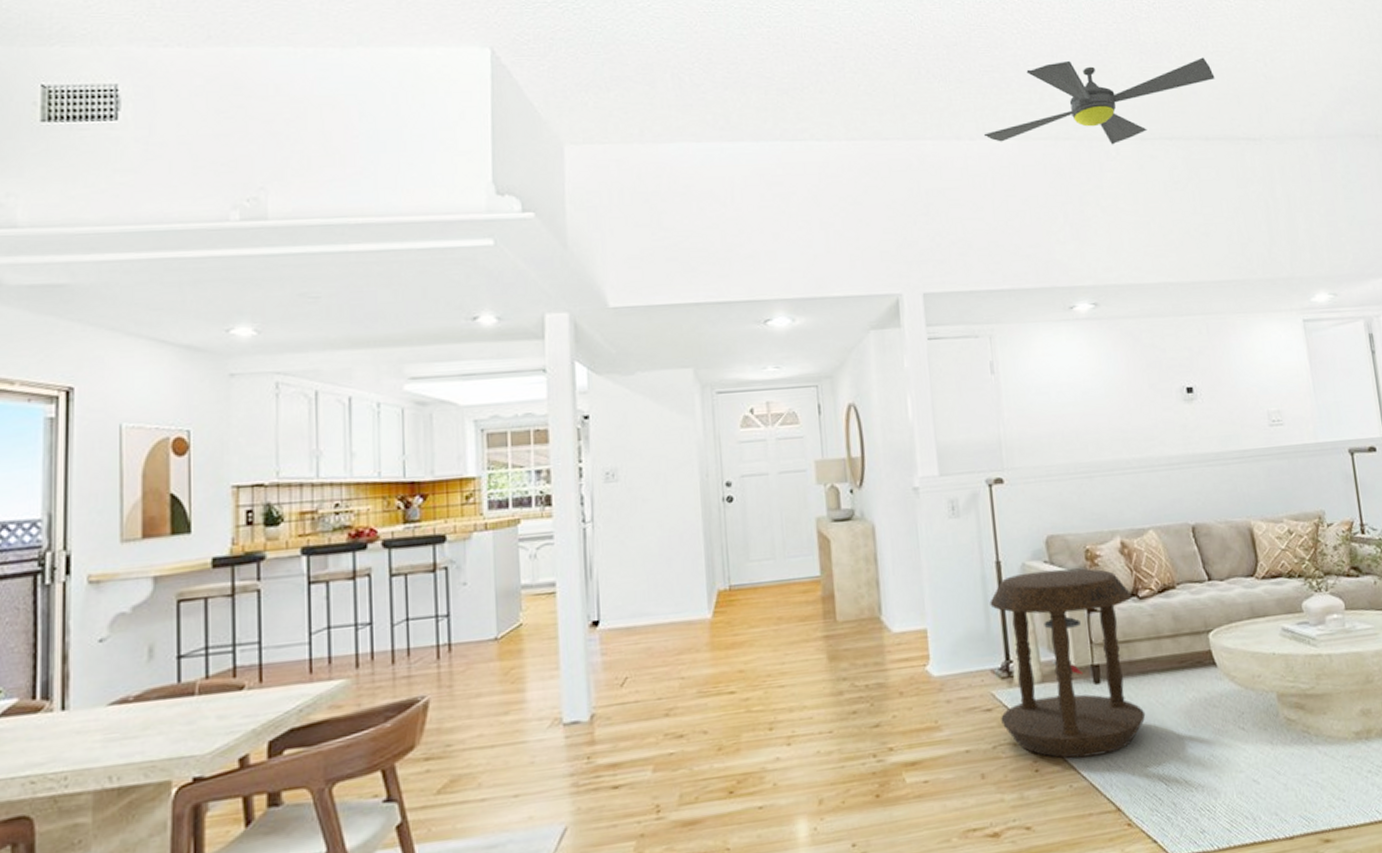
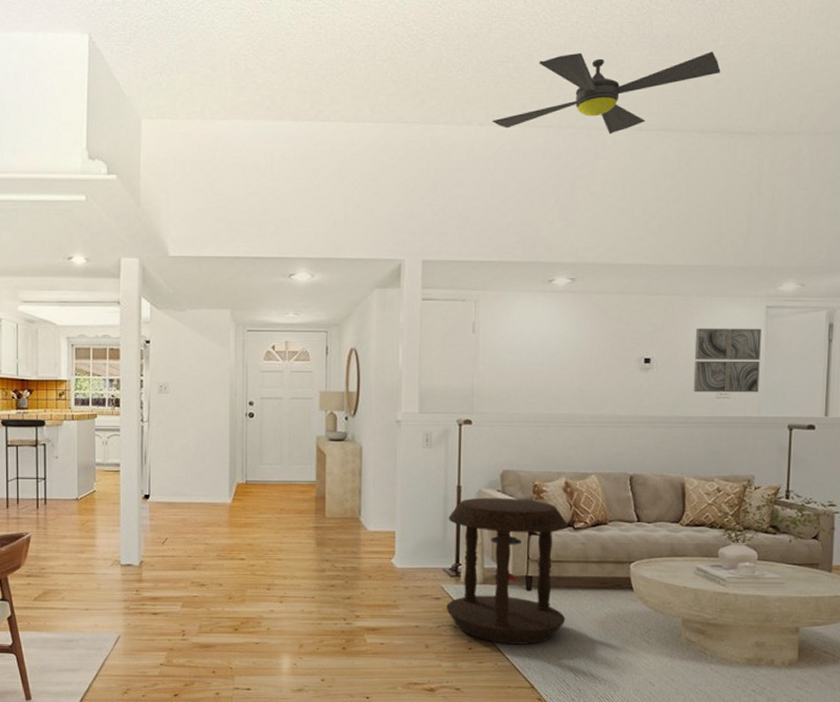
wall art: none [1235,344,1312,422] -> present [693,328,761,393]

